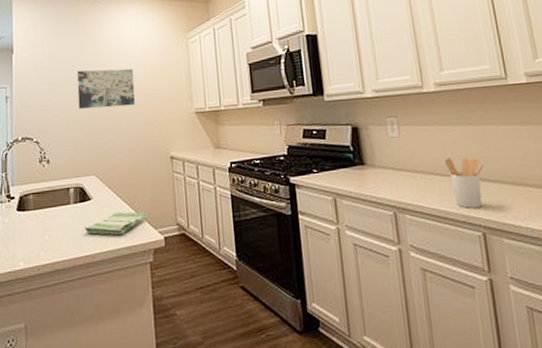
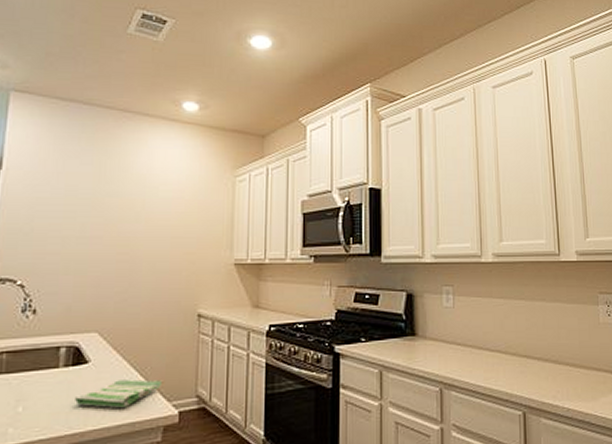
wall art: present [77,68,136,109] -> none [85,199,163,249]
utensil holder: present [445,157,484,208] -> none [495,332,530,386]

